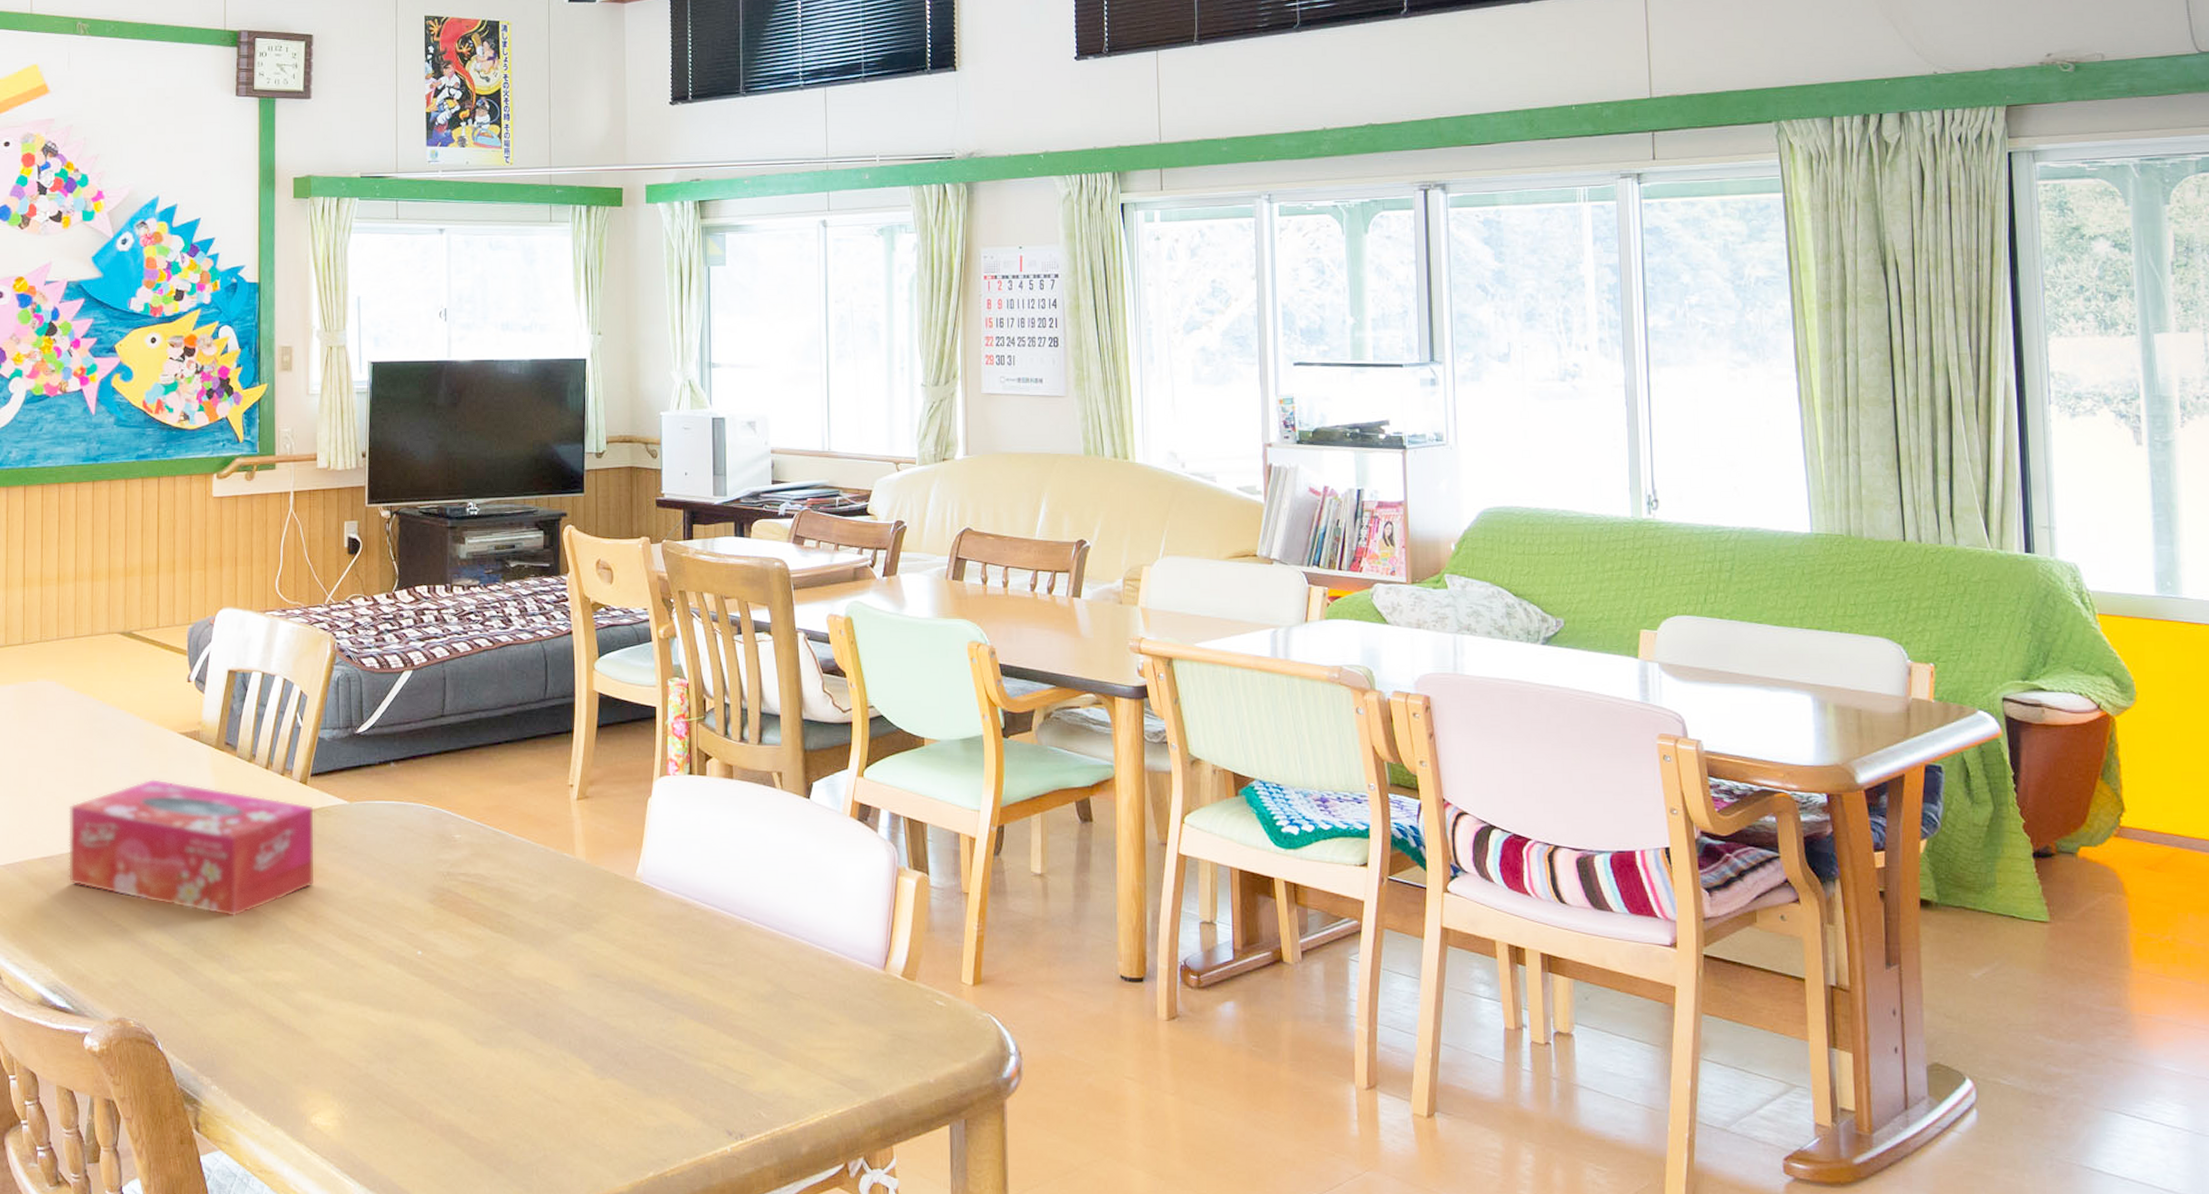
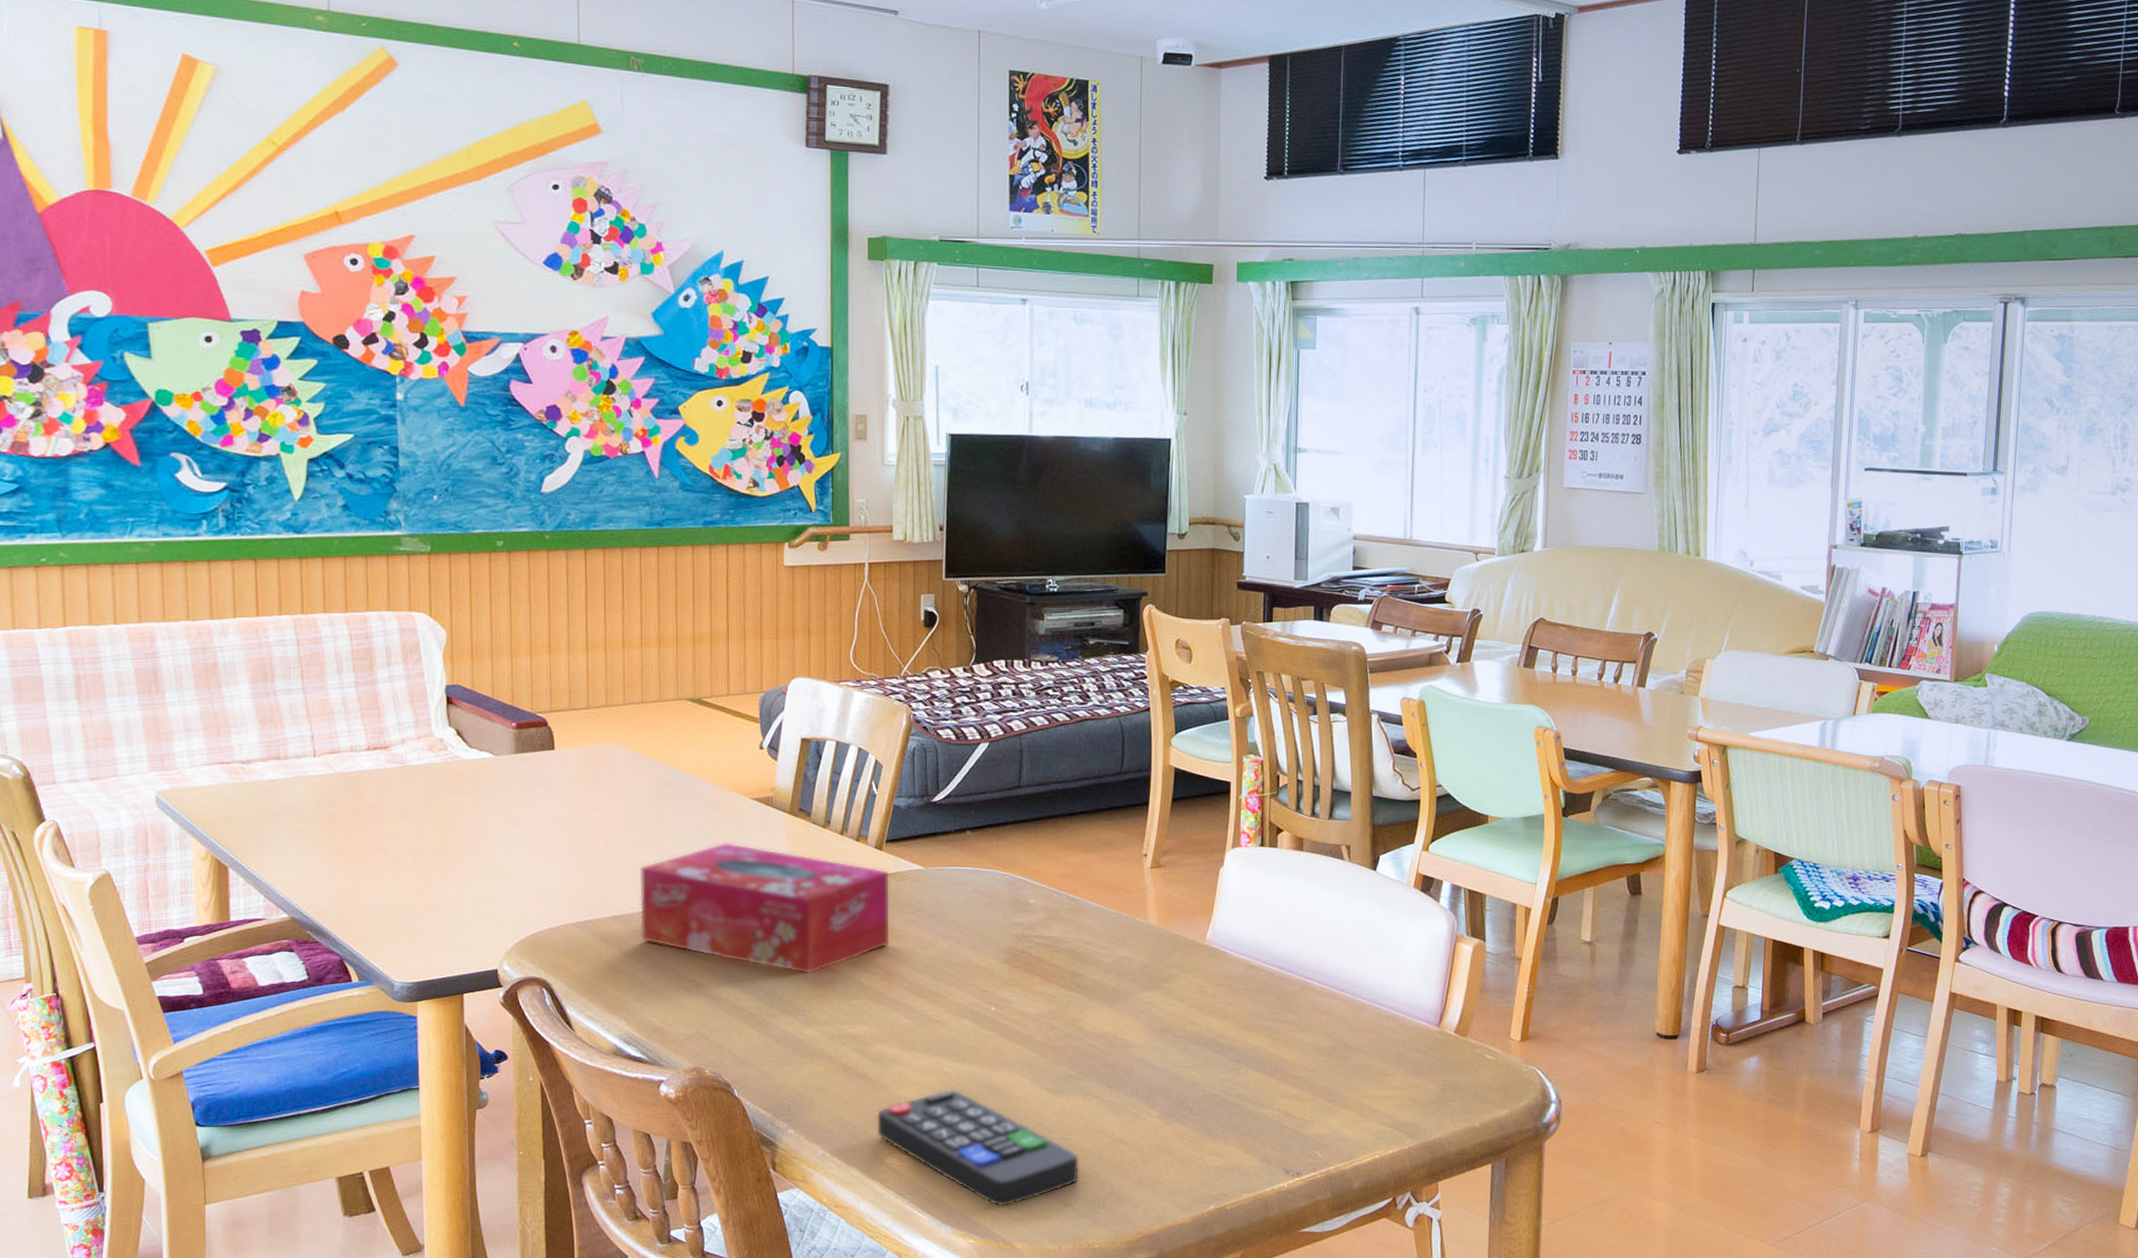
remote control: none [300,1041,511,1173] -> present [876,1089,1080,1207]

